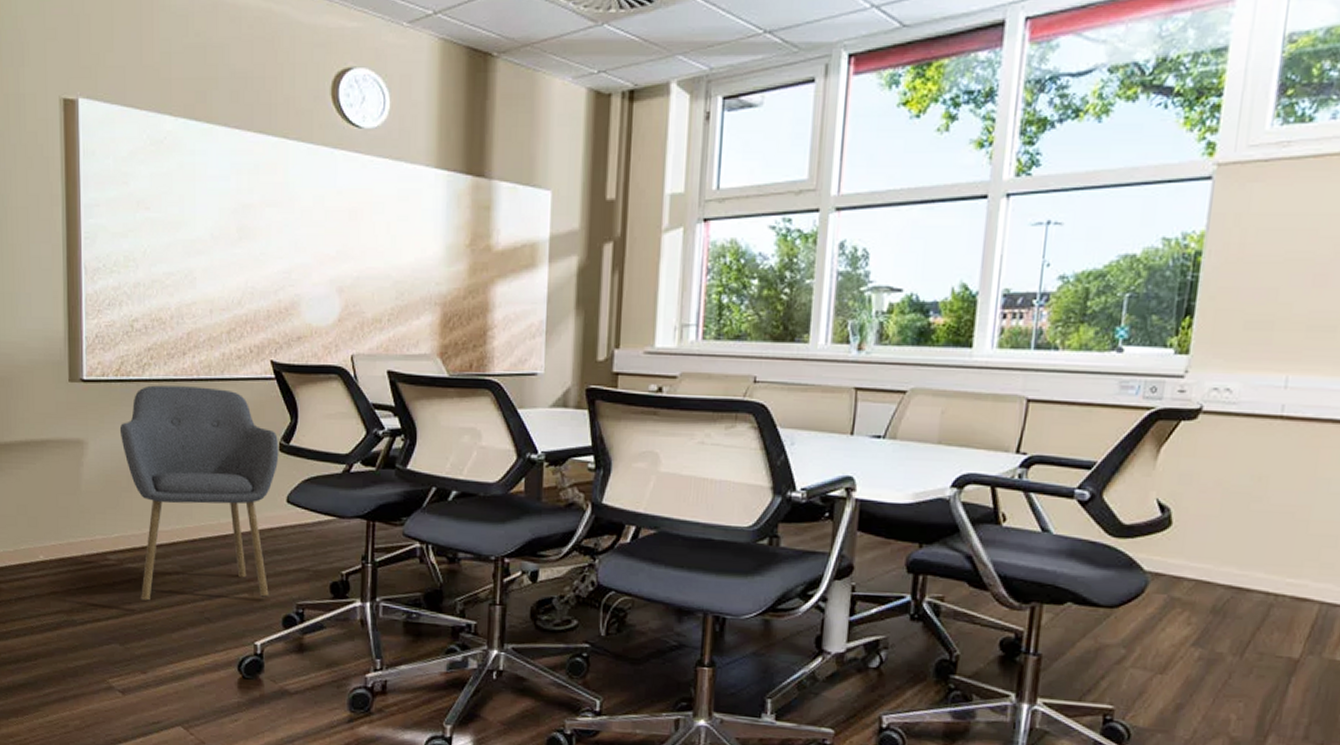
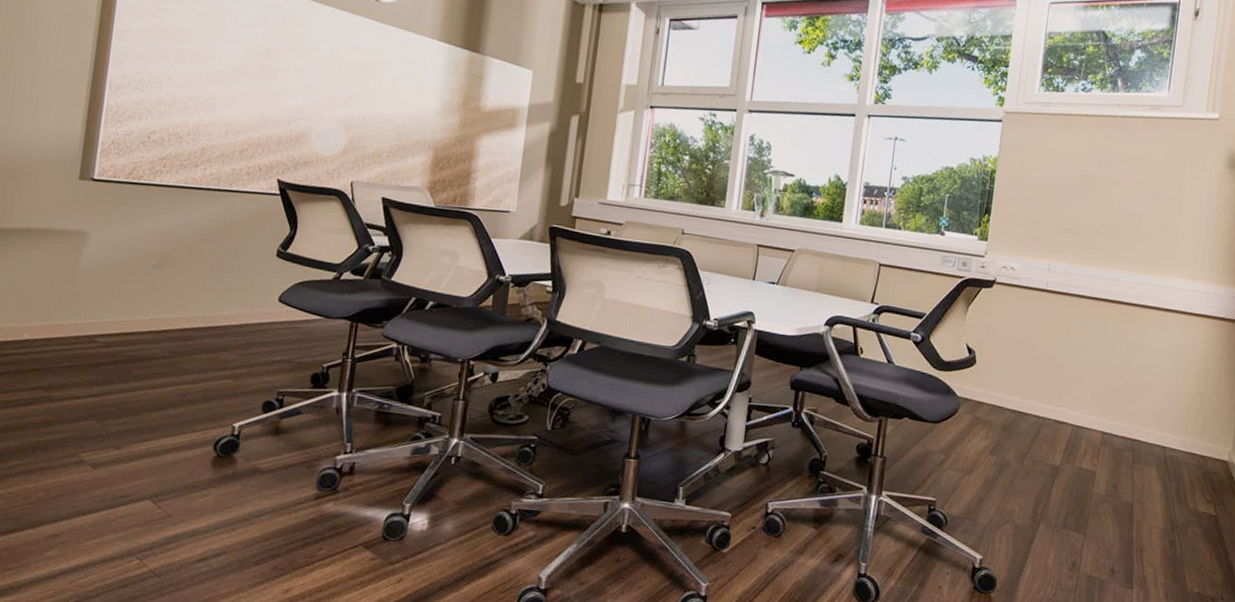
chair: present [119,385,279,602] -> none [124,190,277,384]

